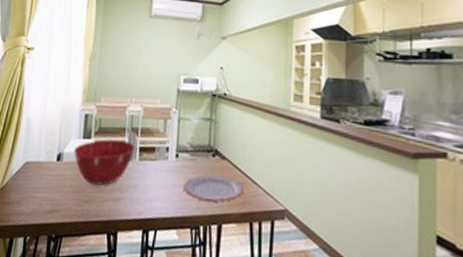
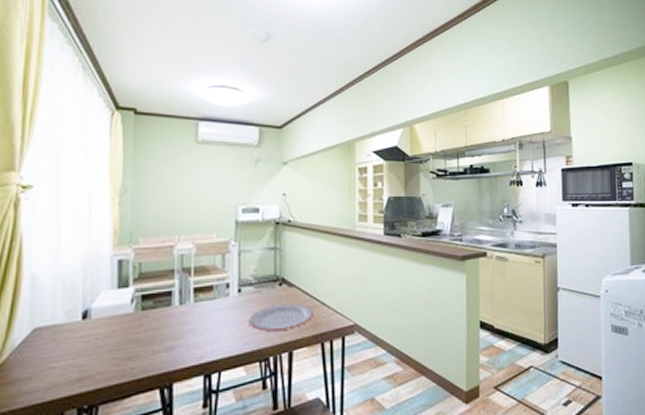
mixing bowl: present [74,139,136,186] -> none [106,284,189,338]

